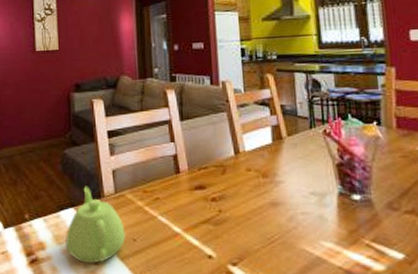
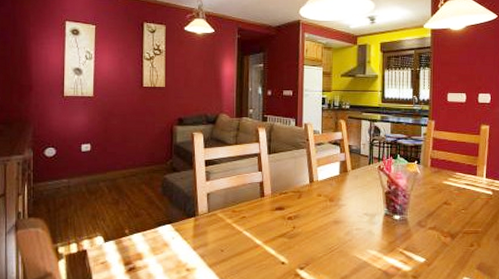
teapot: present [66,186,126,263] -> none [162,206,215,270]

